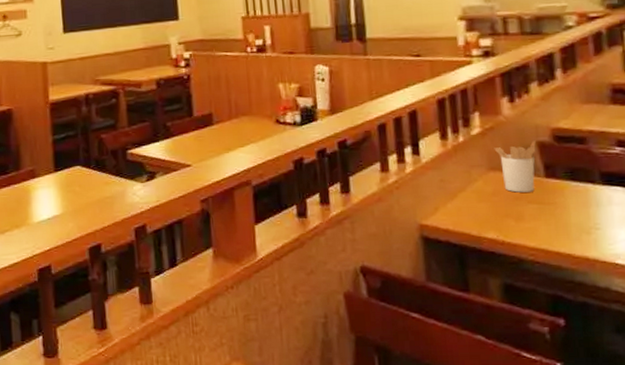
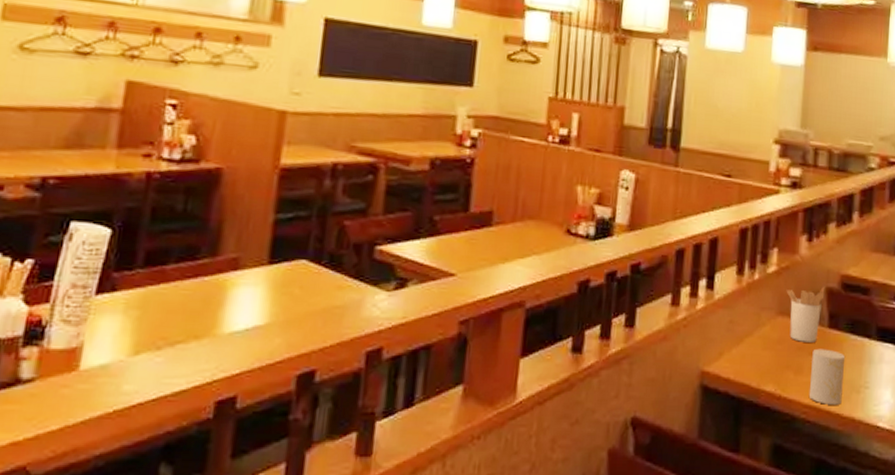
cup: none [531,196,572,247] -> present [808,348,846,405]

